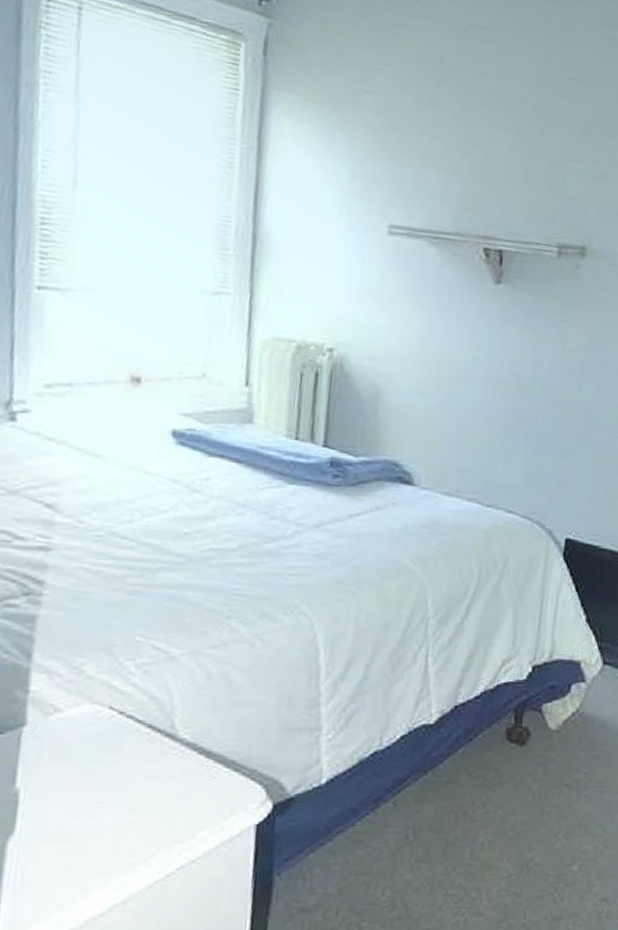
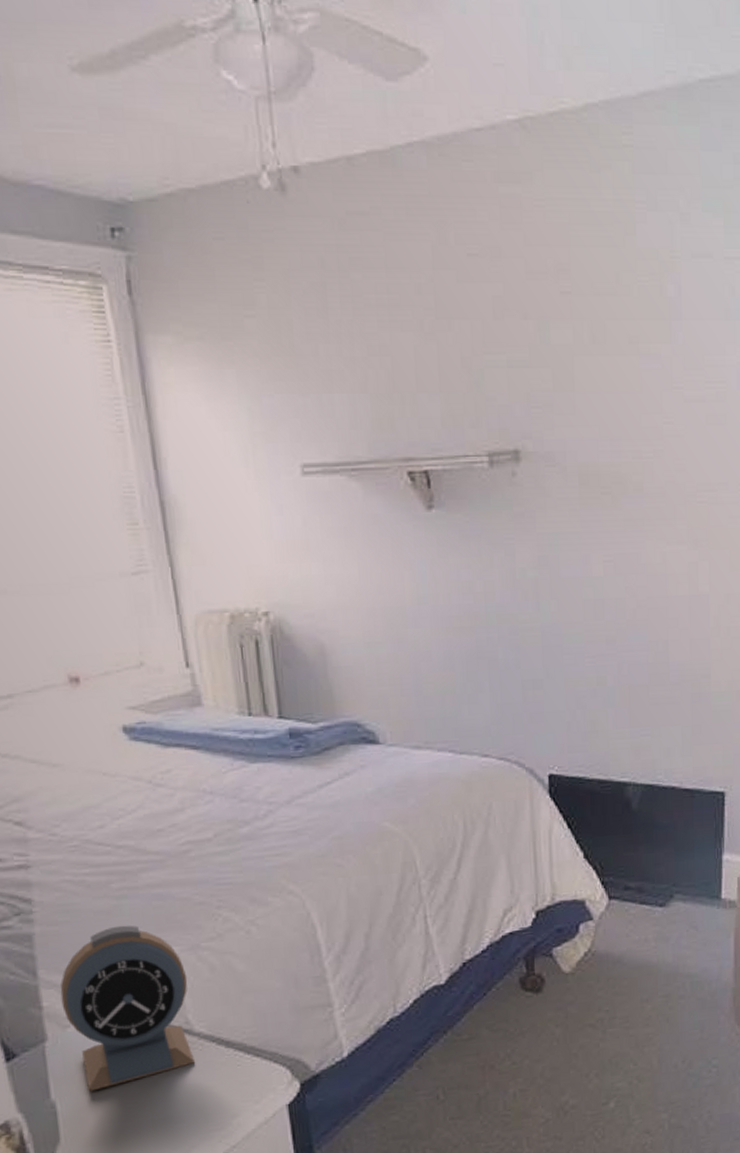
alarm clock: none [49,620,183,784] -> present [60,925,196,1092]

